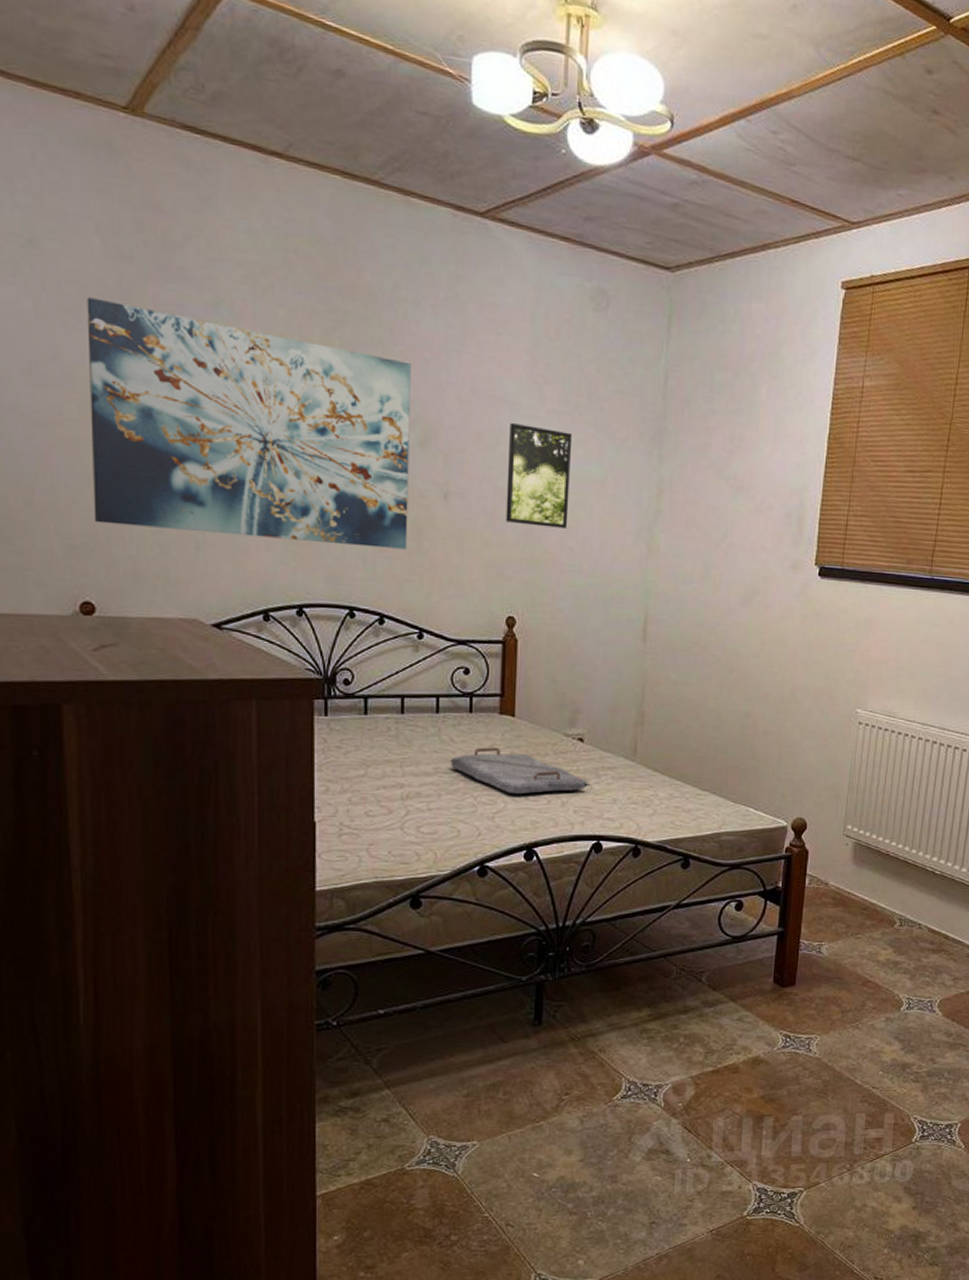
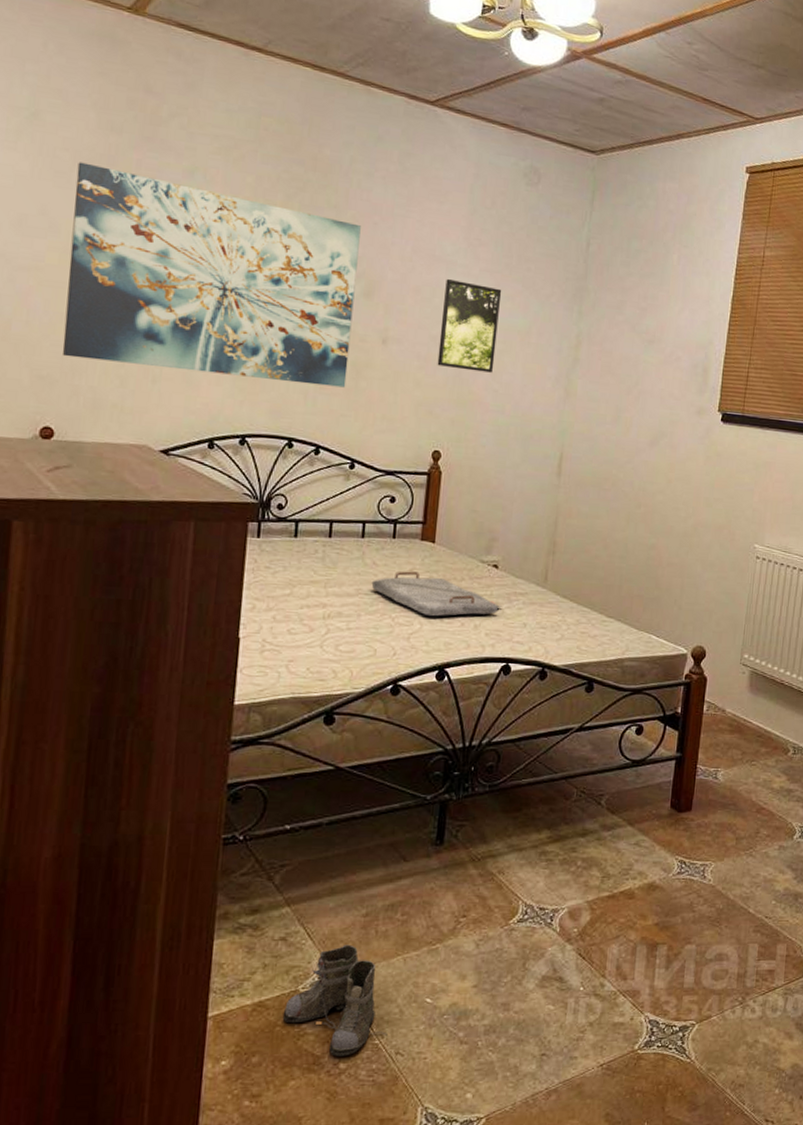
boots: none [391,1124,497,1230] -> present [282,944,388,1057]

